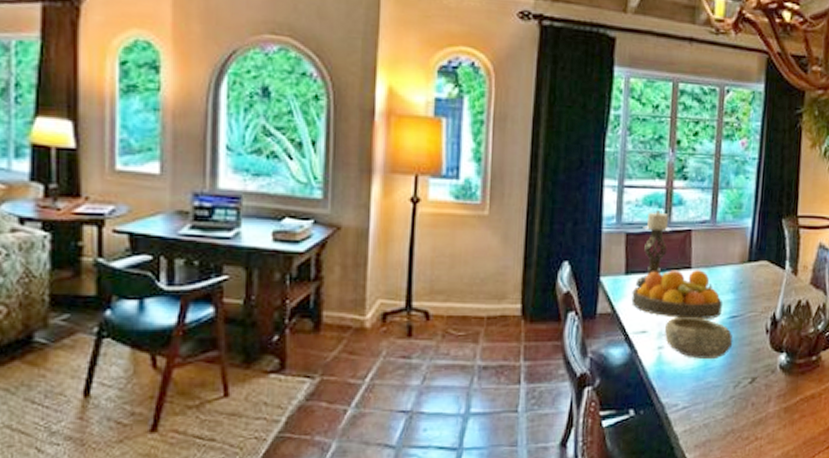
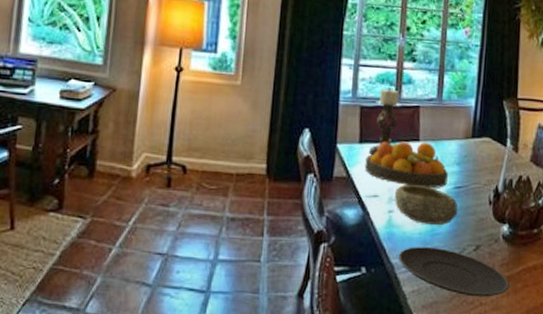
plate: none [668,383,787,432] -> present [398,247,510,297]

